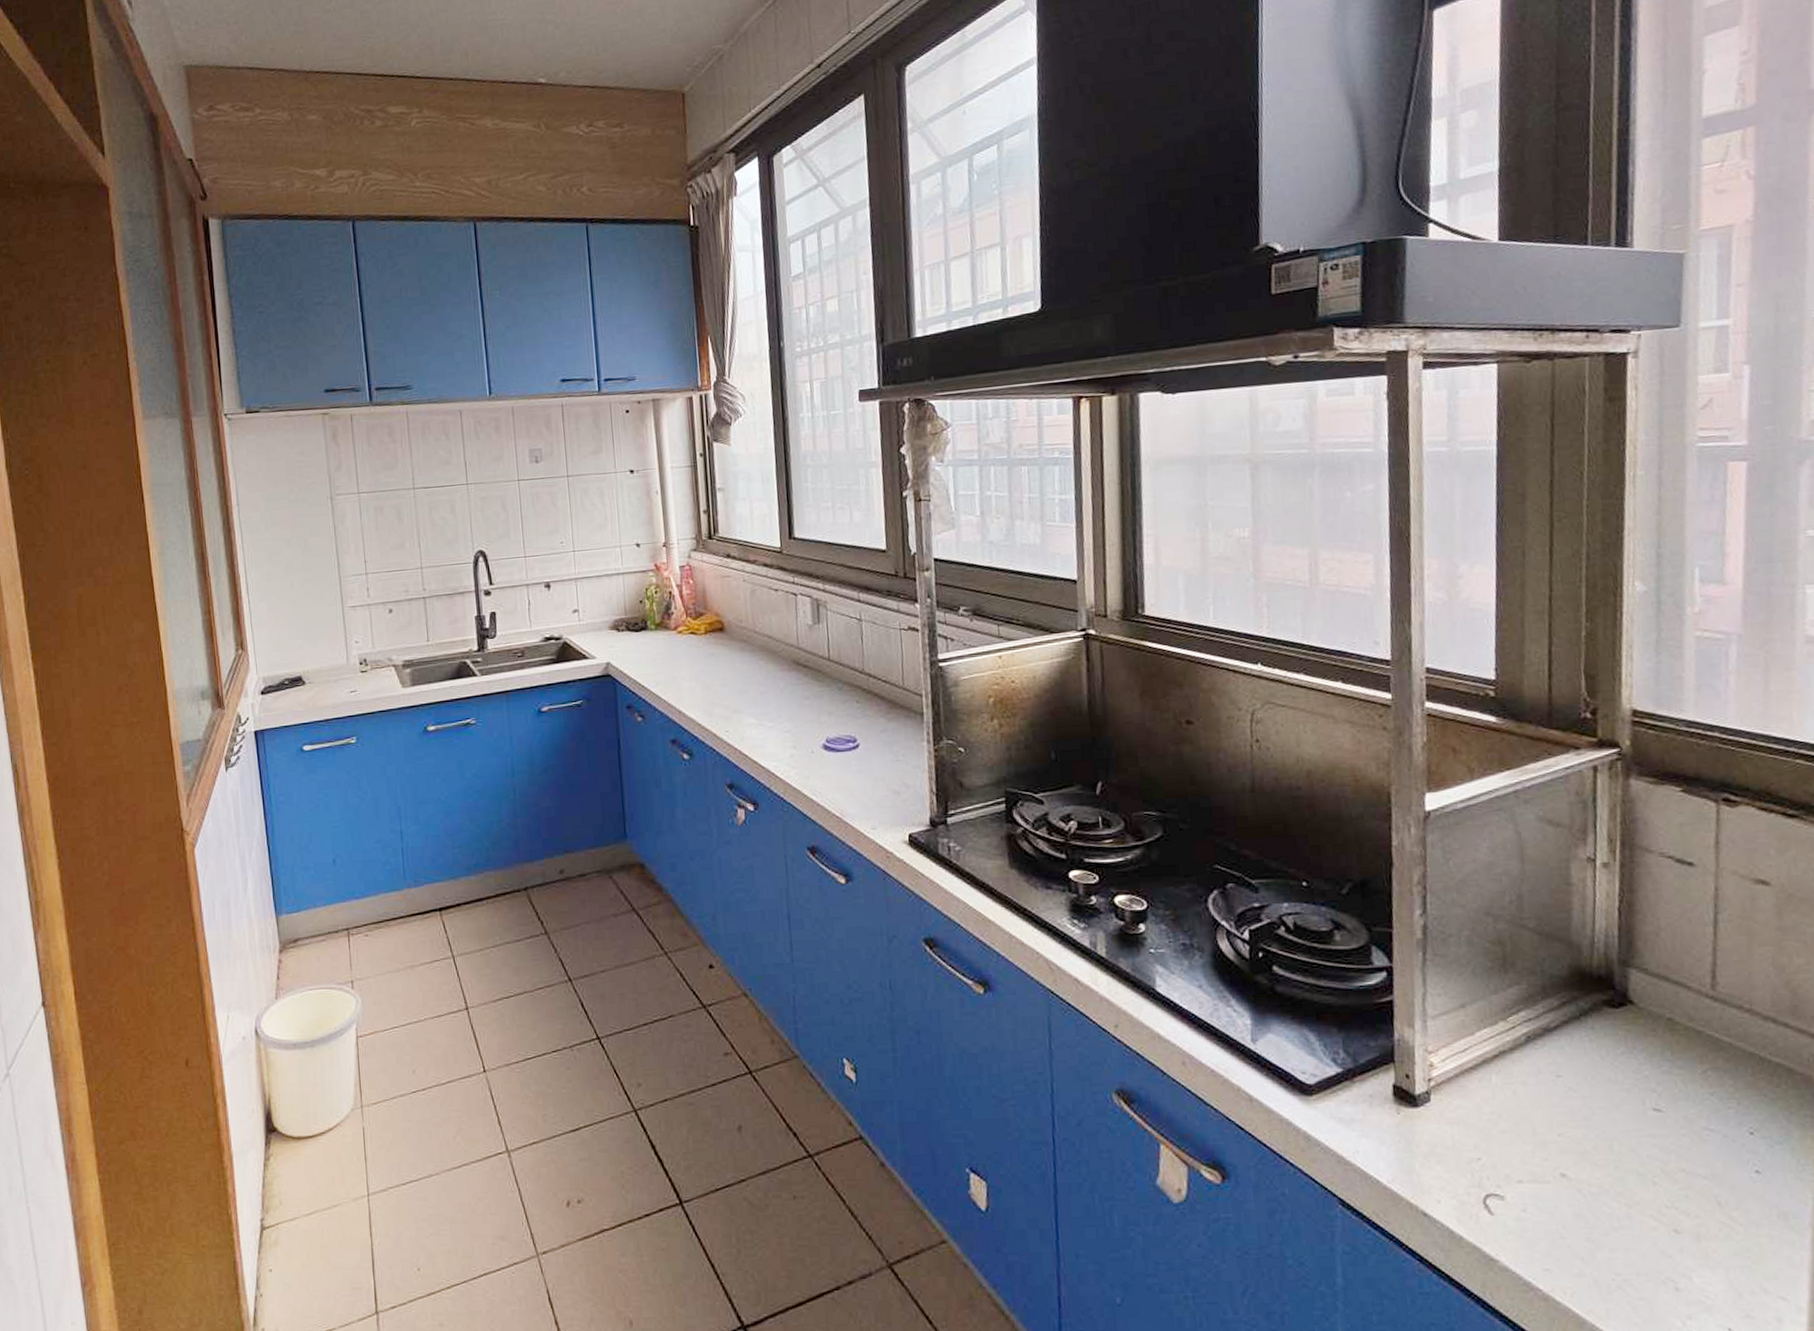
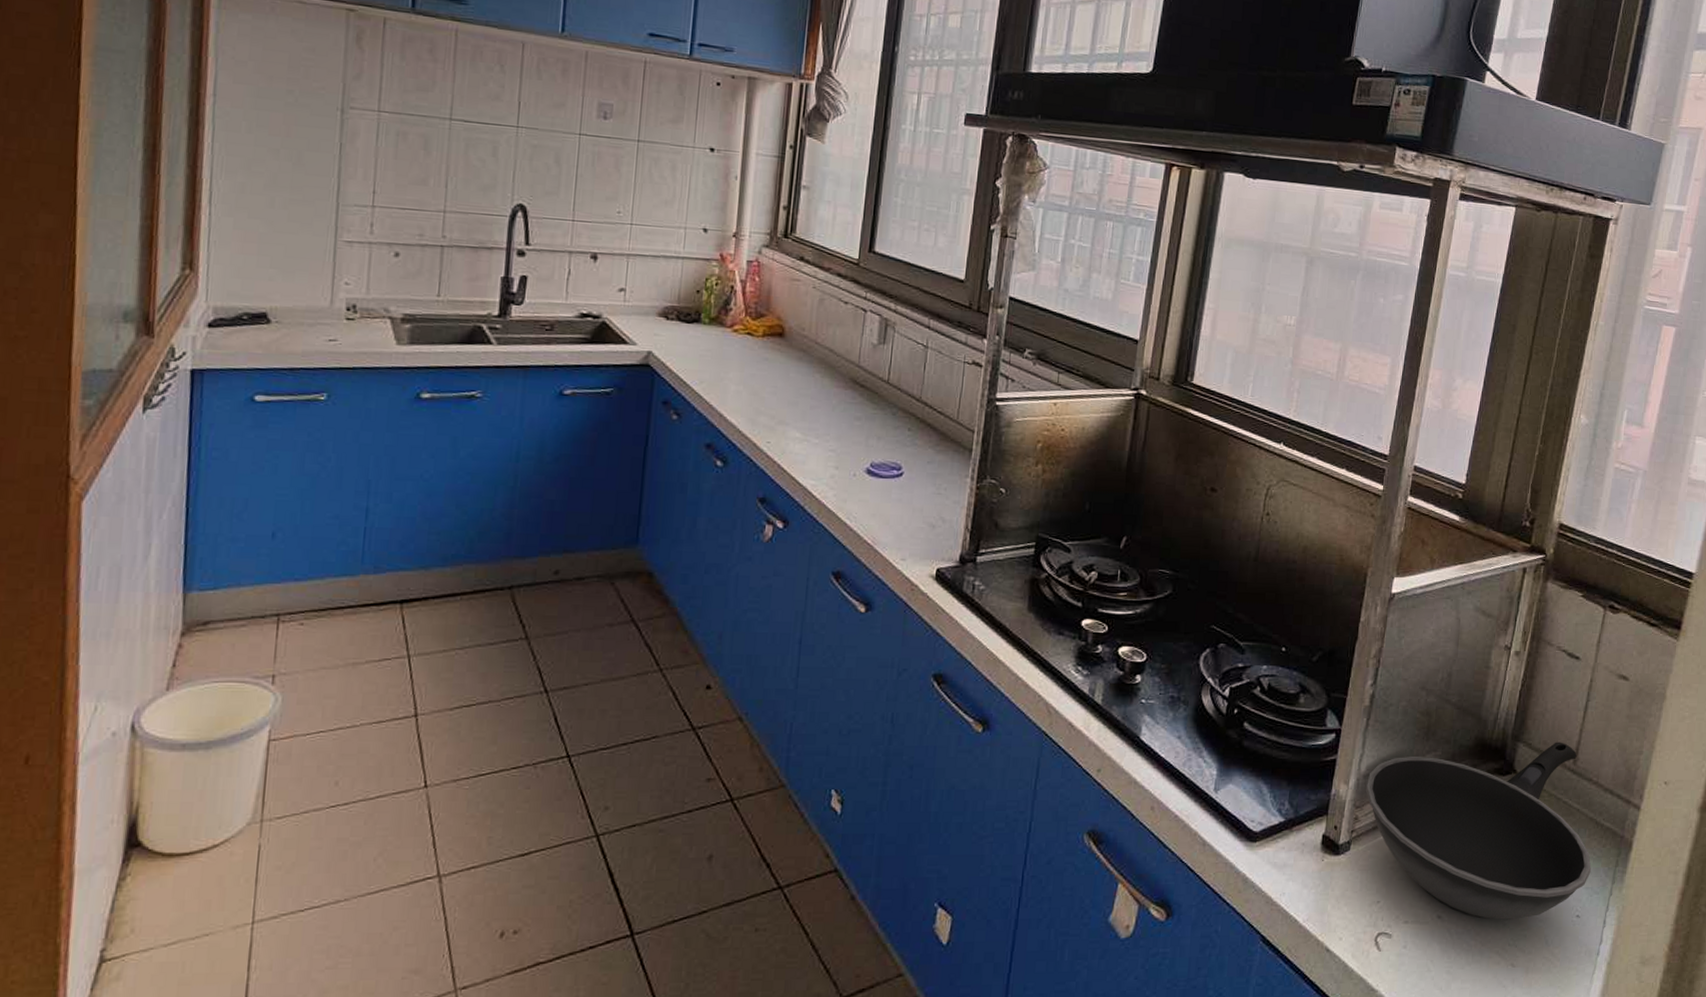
frying pan: none [1436,964,1766,1179] -> present [1365,742,1591,921]

